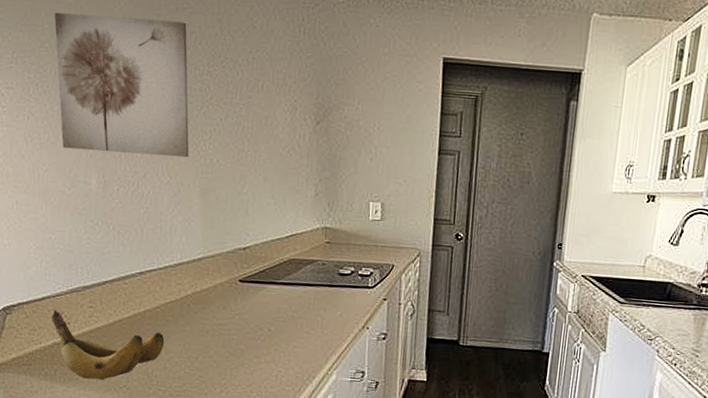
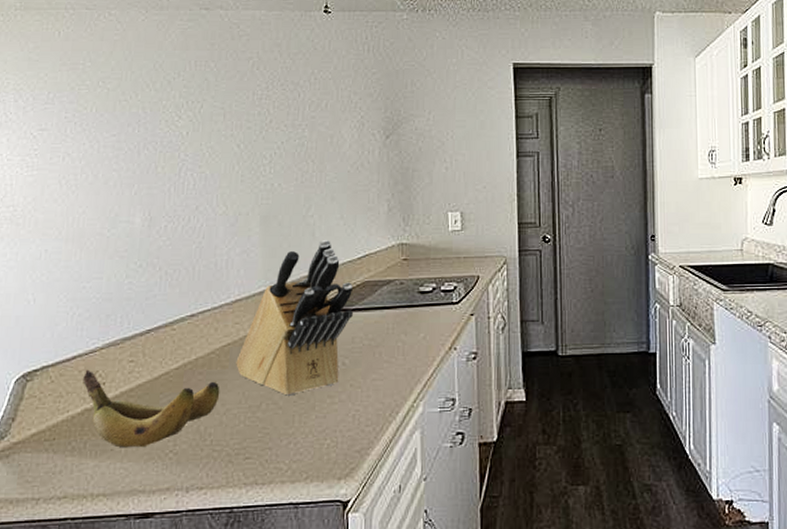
wall art: present [54,13,189,158] -> none [97,49,247,187]
knife block: none [178,216,280,352] -> present [236,239,353,396]

